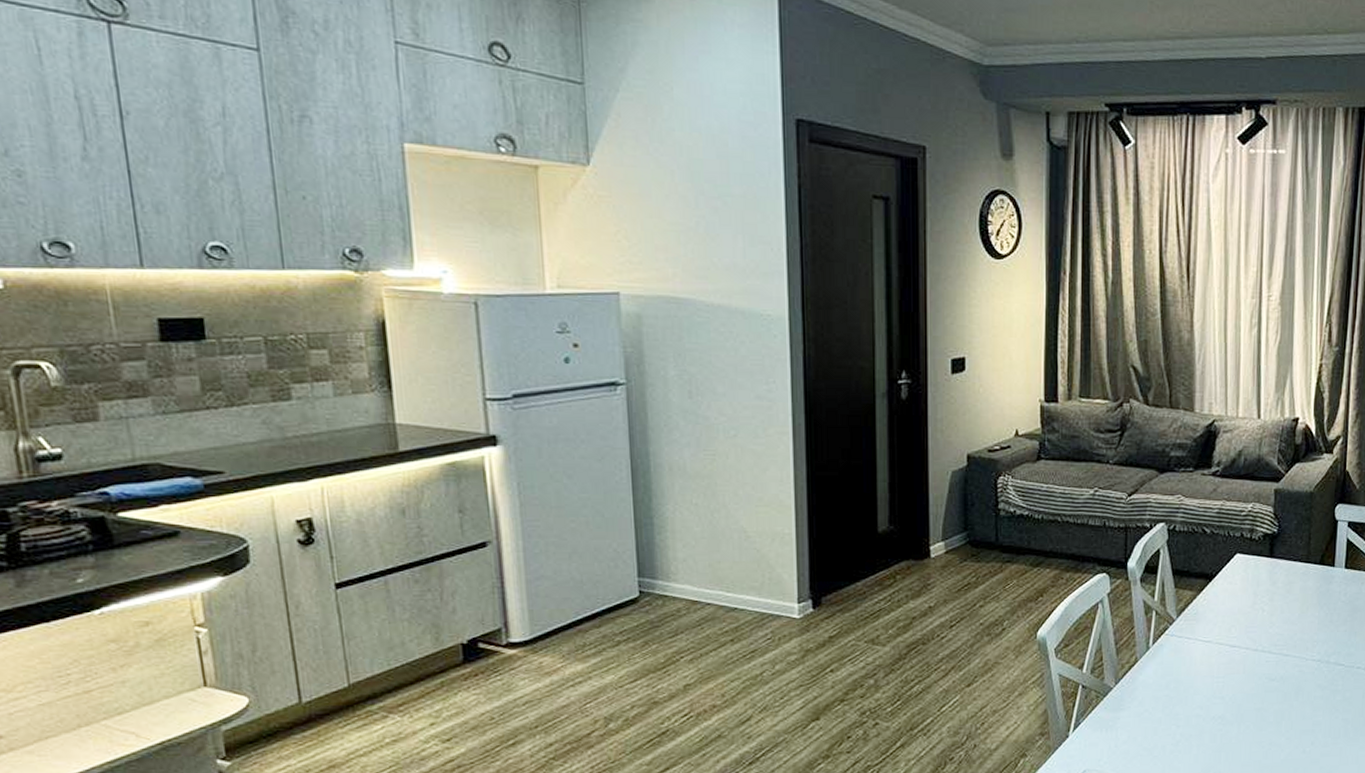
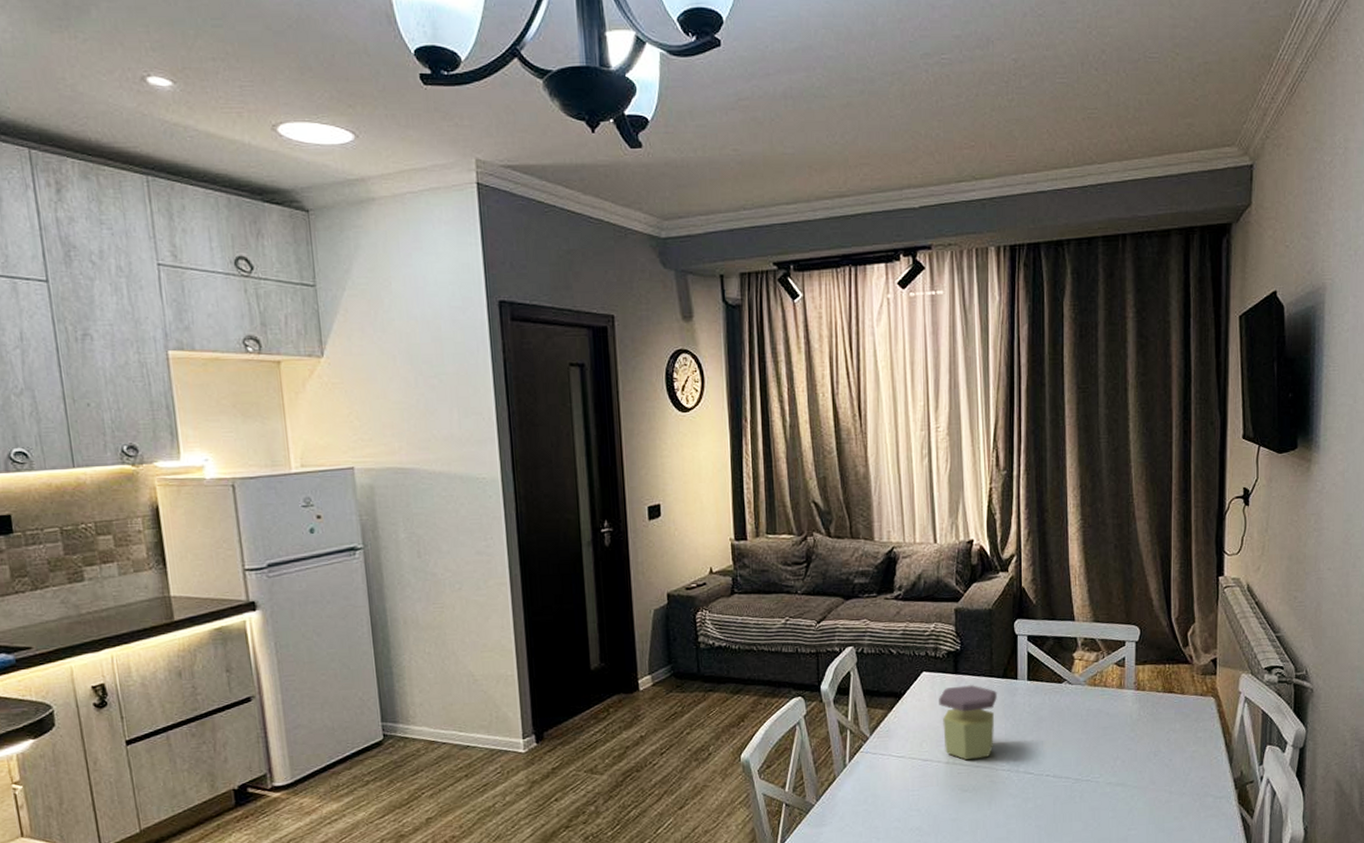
jar: none [1251,570,1314,649] -> present [939,685,998,761]

